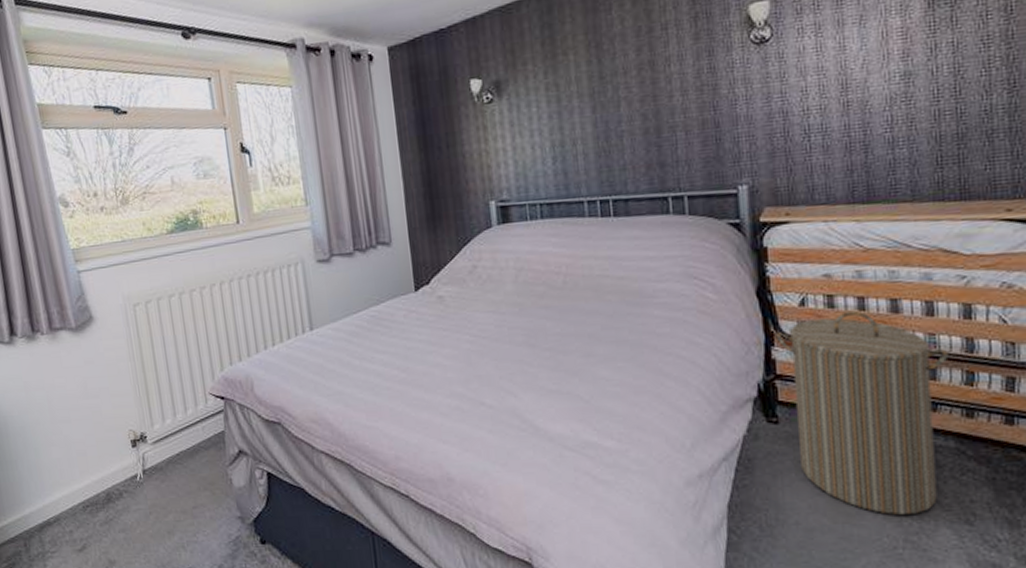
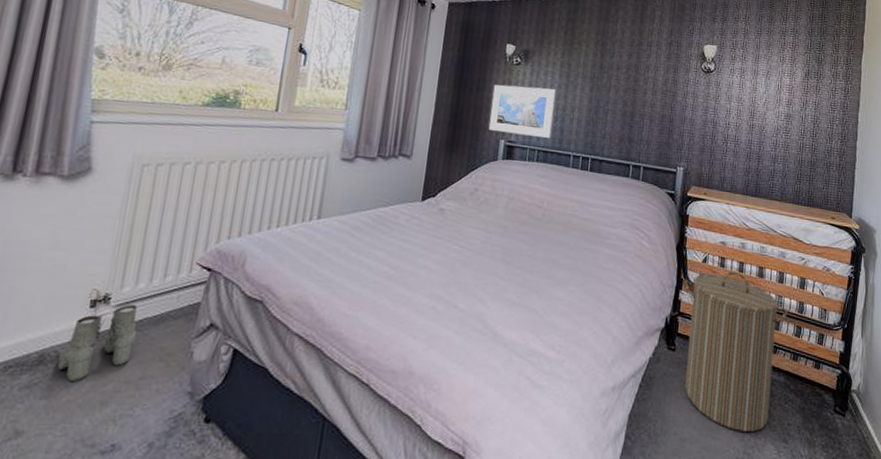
boots: none [121,441,180,516] -> present [57,305,137,382]
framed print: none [466,122,553,192] -> present [488,85,557,138]

